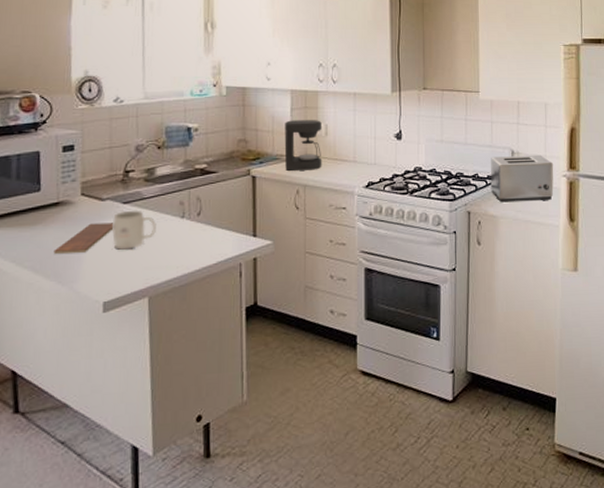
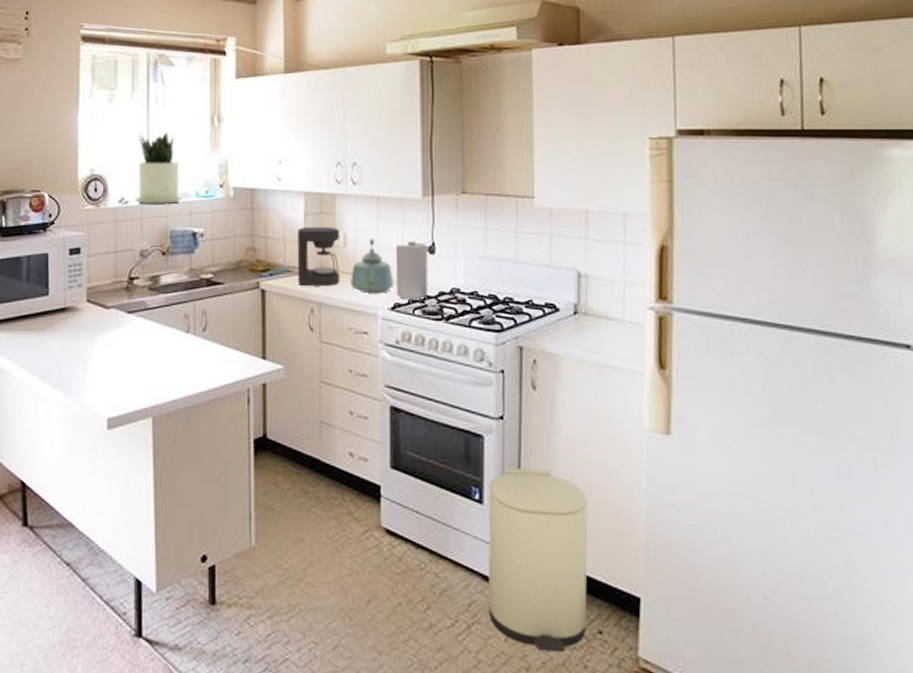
chopping board: present [53,223,114,255] -> none [60,332,119,364]
mug: present [112,210,156,250] -> none [117,320,161,363]
planter: none [130,36,178,102] -> present [135,132,183,204]
kettle: none [331,128,367,175] -> present [350,238,393,293]
paper towel holder: none [370,129,396,179] -> present [396,240,428,300]
pedal bin: none [443,307,519,451] -> present [487,468,588,653]
toaster: present [490,155,554,203] -> none [549,279,637,340]

